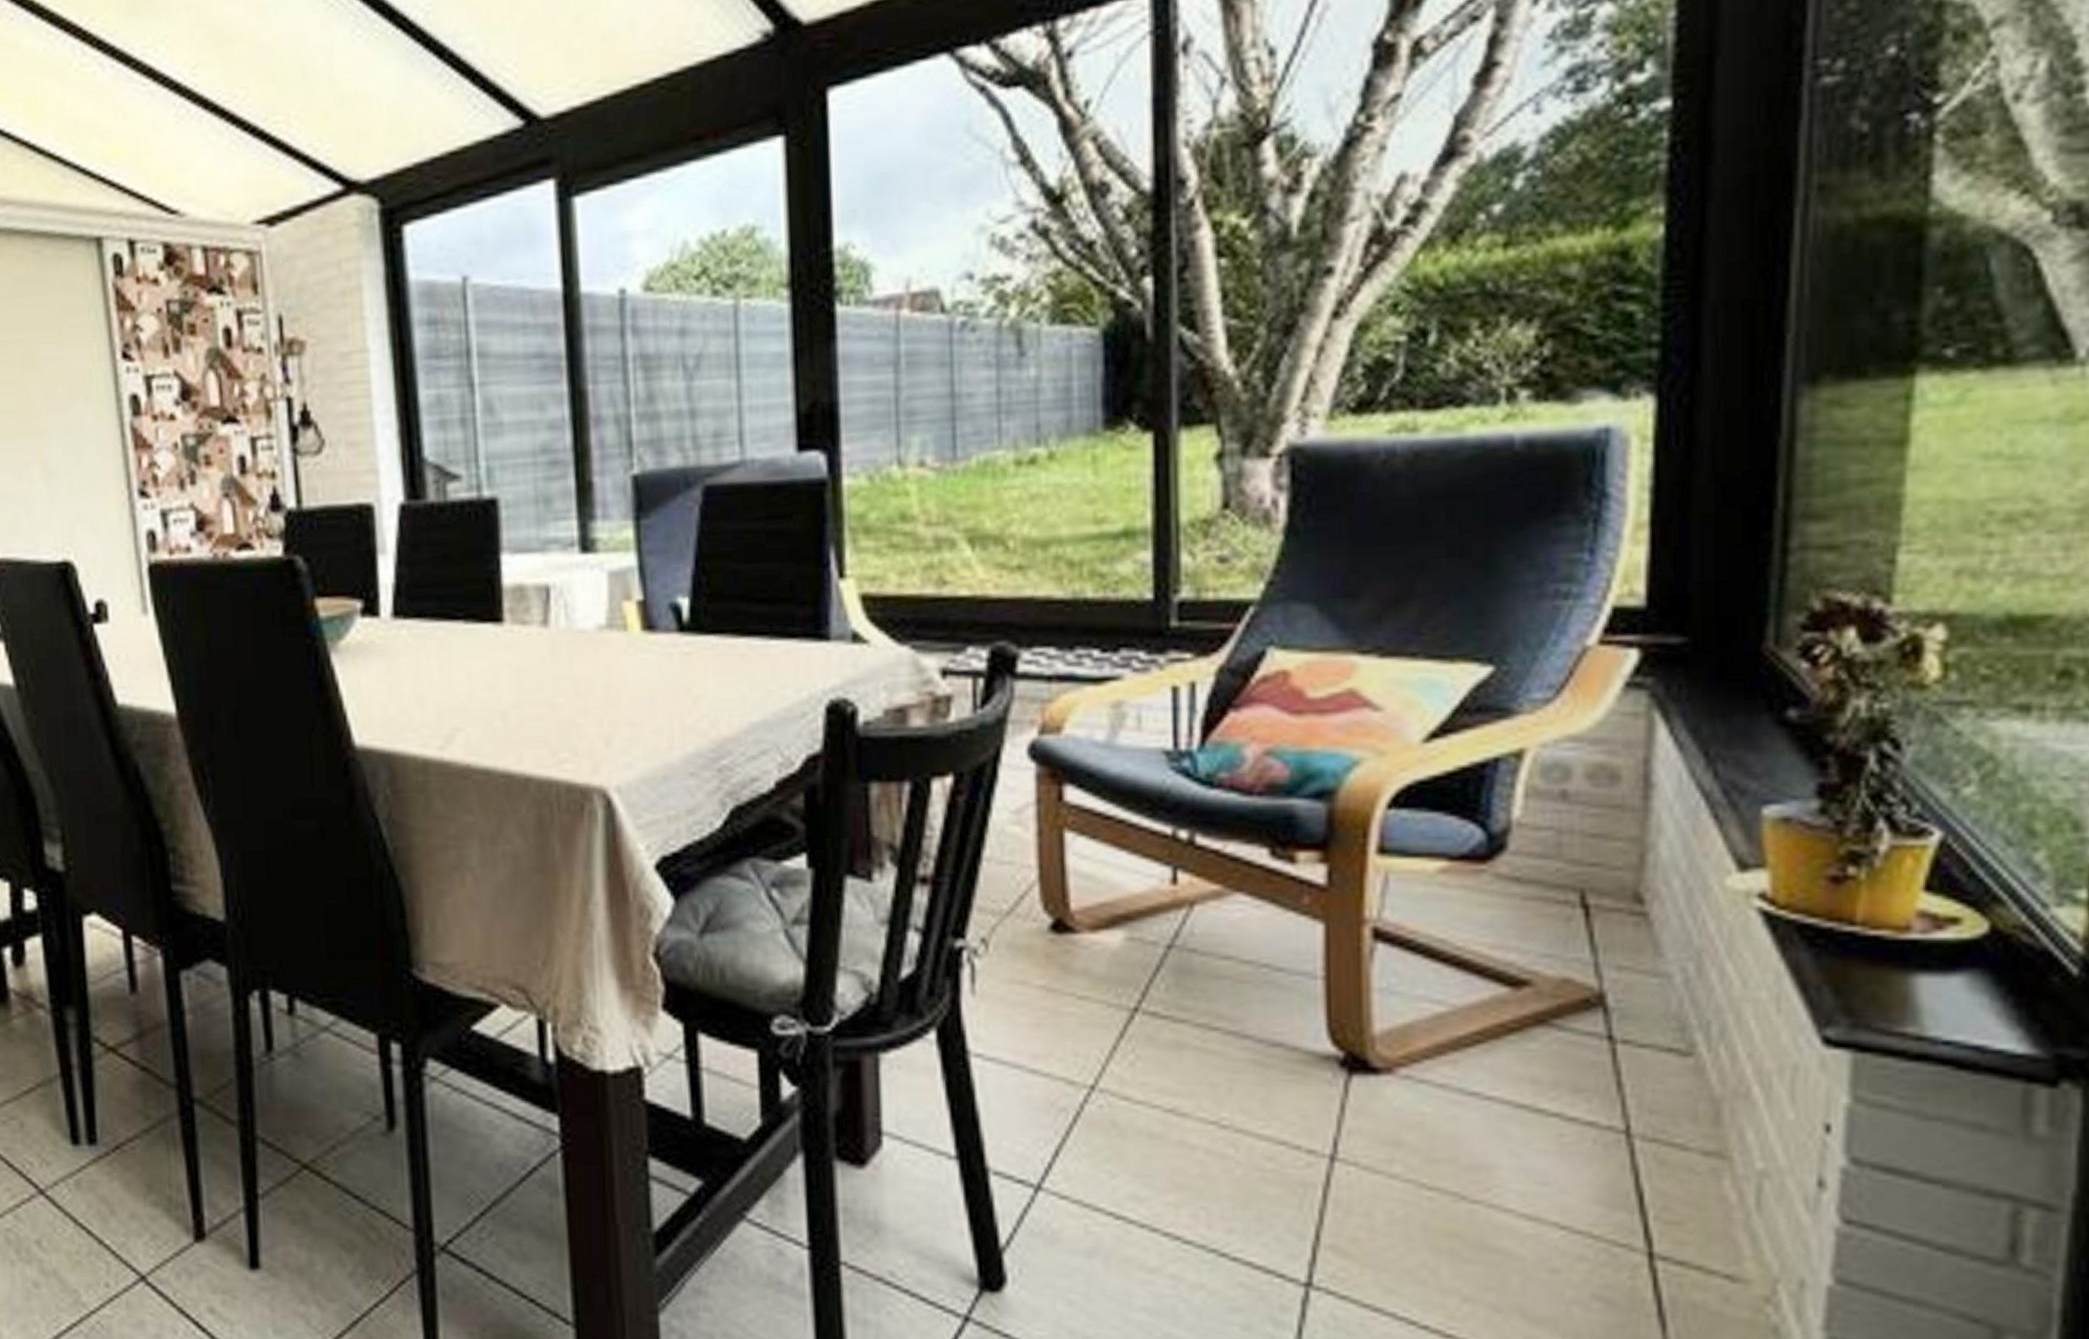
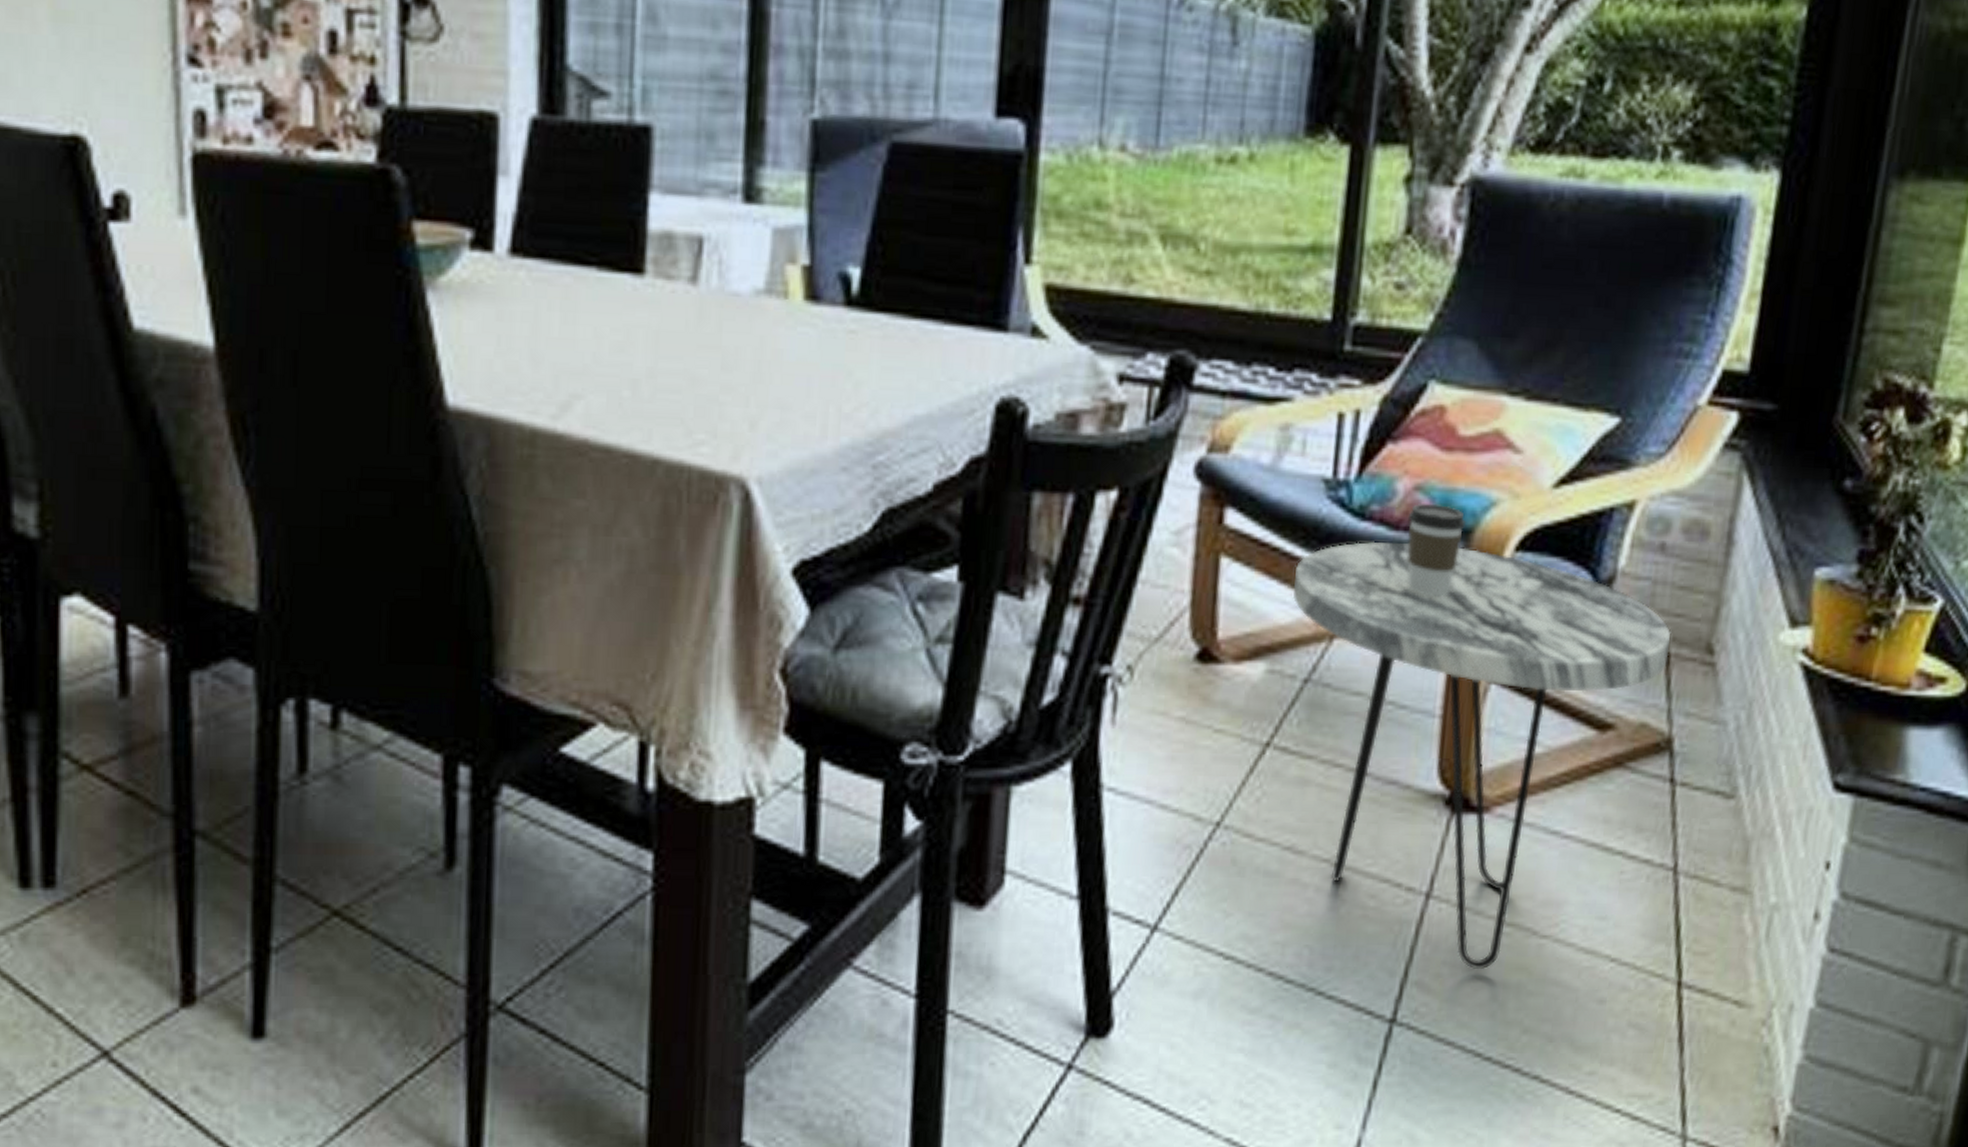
side table: none [1144,807,1588,1235] -> present [1292,541,1672,970]
coffee cup: none [1262,766,1328,858] -> present [1407,502,1467,597]

